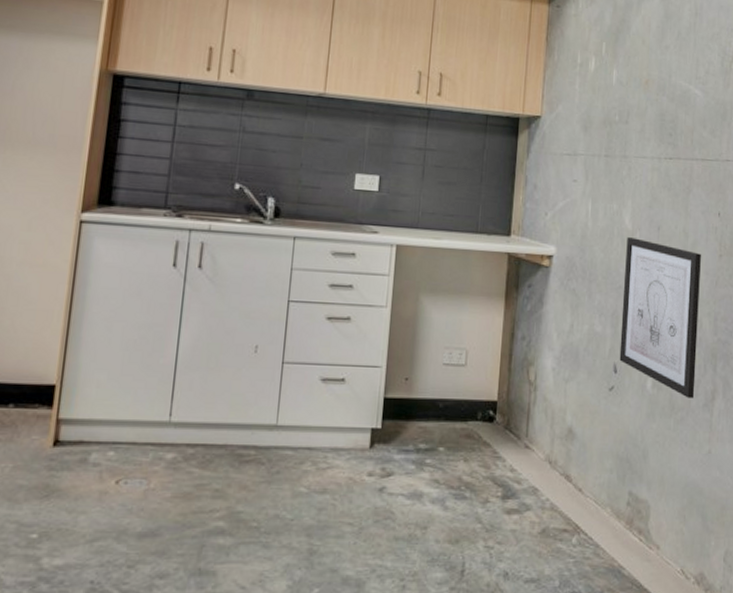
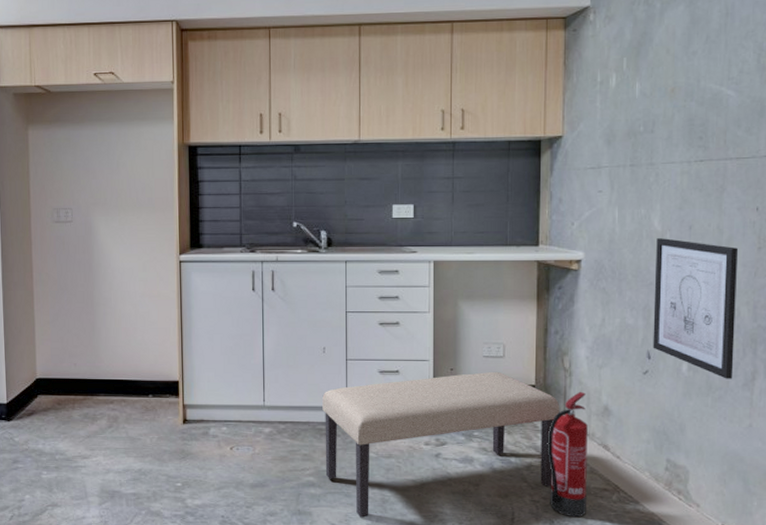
bench: none [240,382,523,576] -> present [322,371,560,518]
fire extinguisher: none [505,409,550,567] -> present [547,391,588,518]

